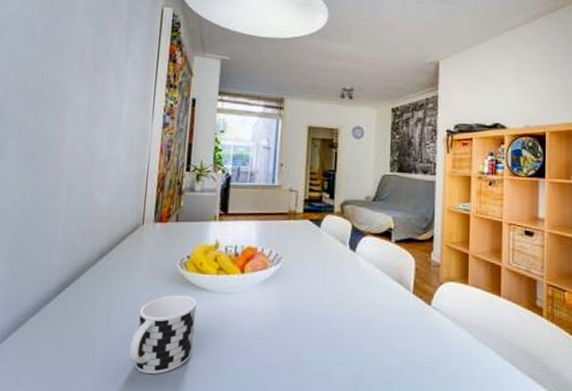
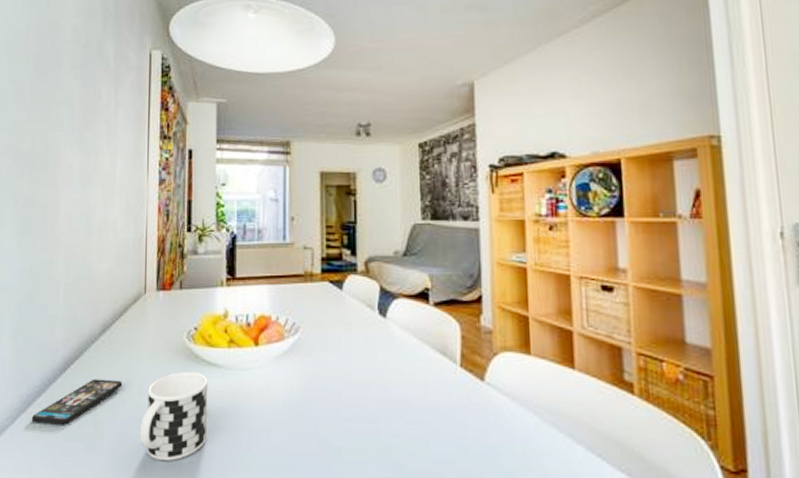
smartphone: none [22,300,116,344] -> present [31,379,123,426]

